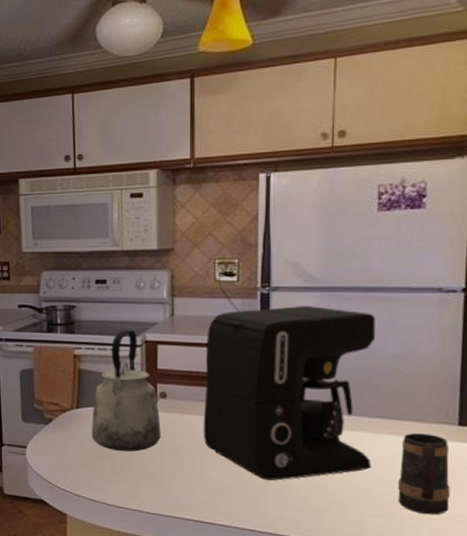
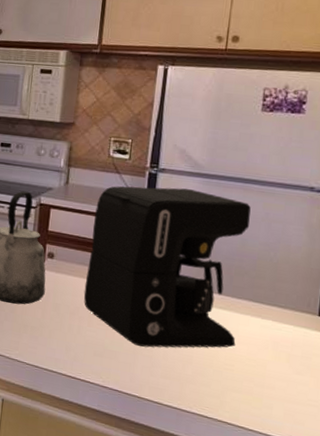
mug: present [398,433,450,515] -> none [257,317,309,397]

